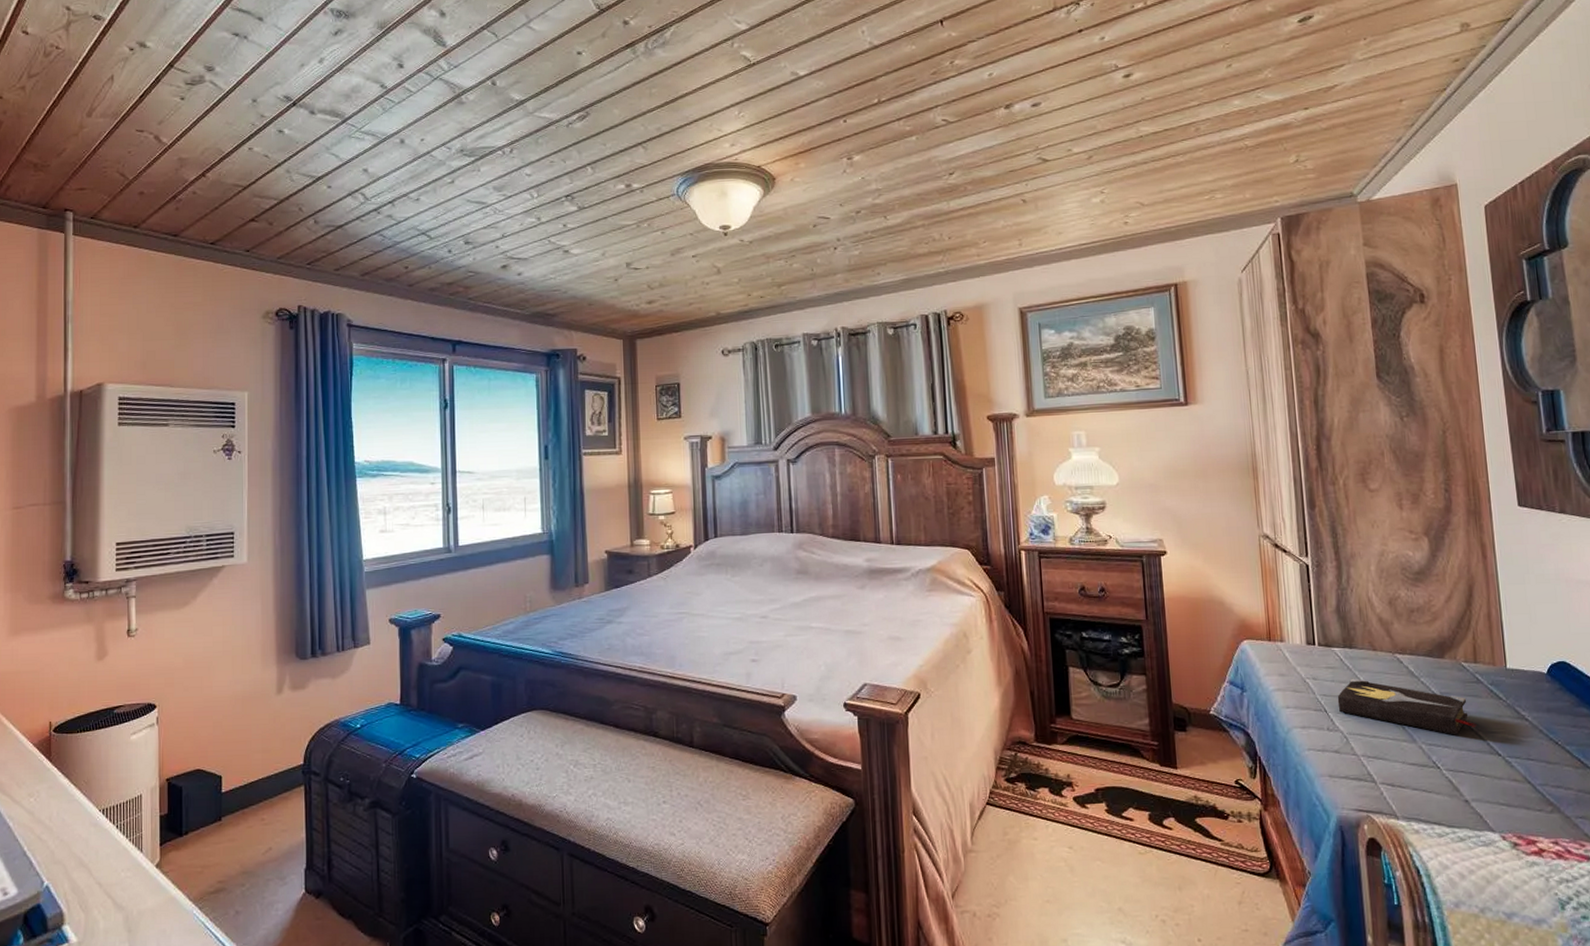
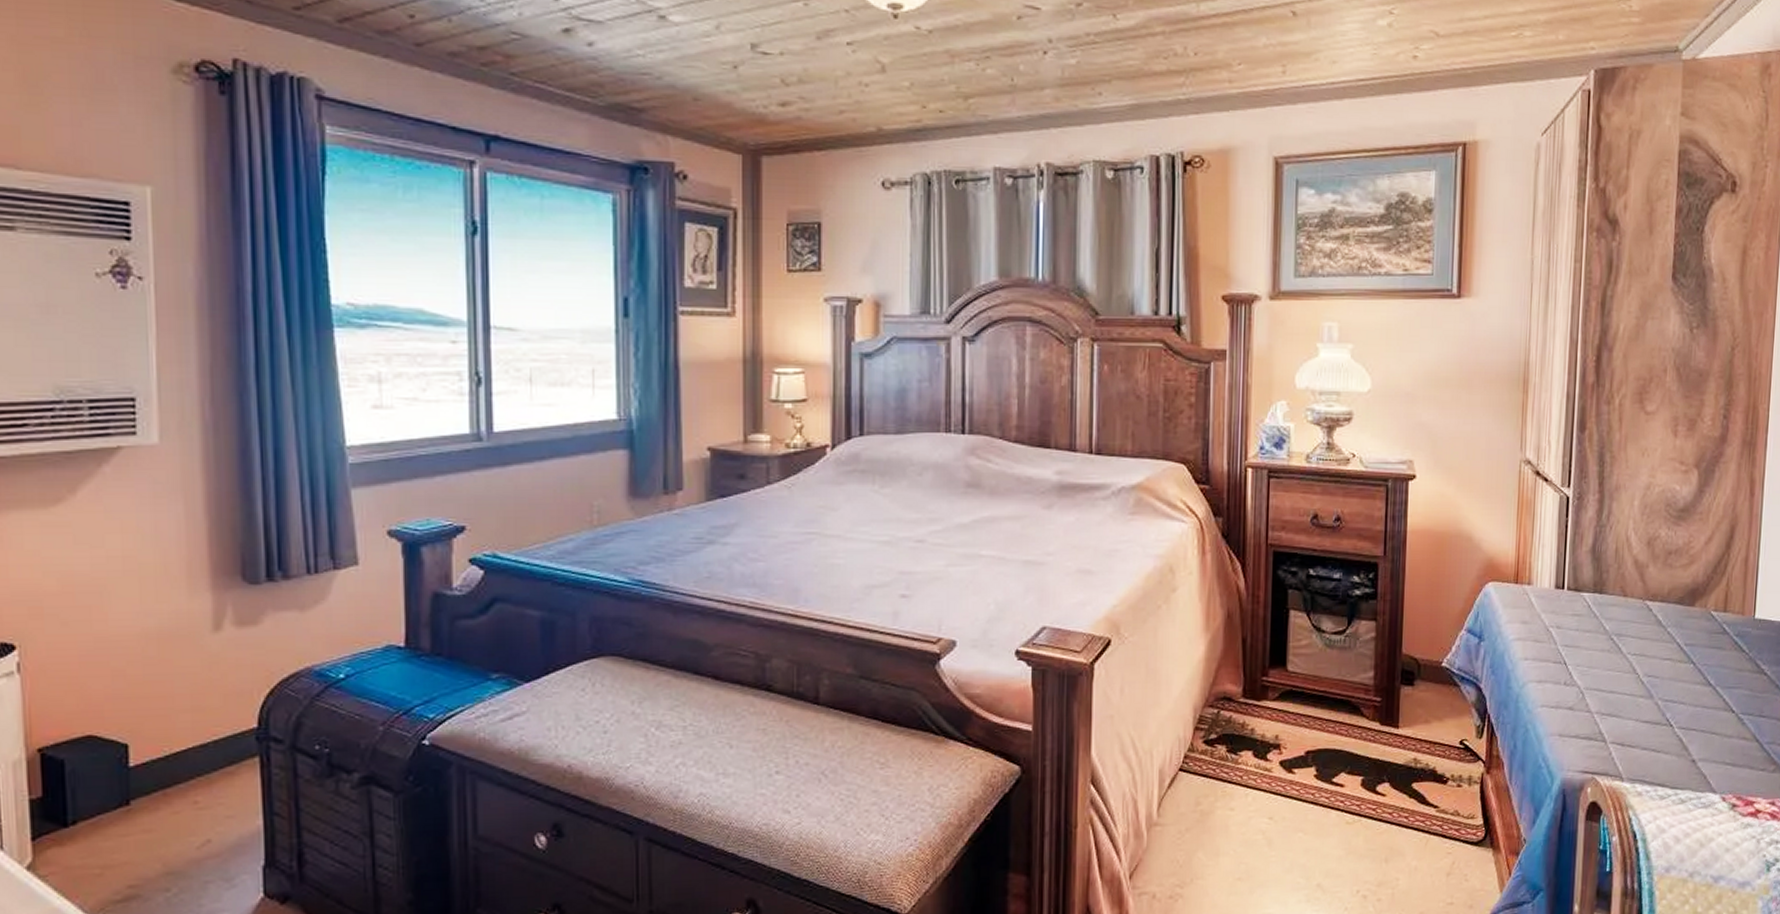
hardback book: present [1337,678,1478,735] -> none [1578,627,1717,691]

